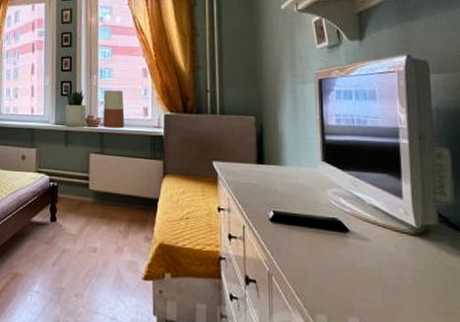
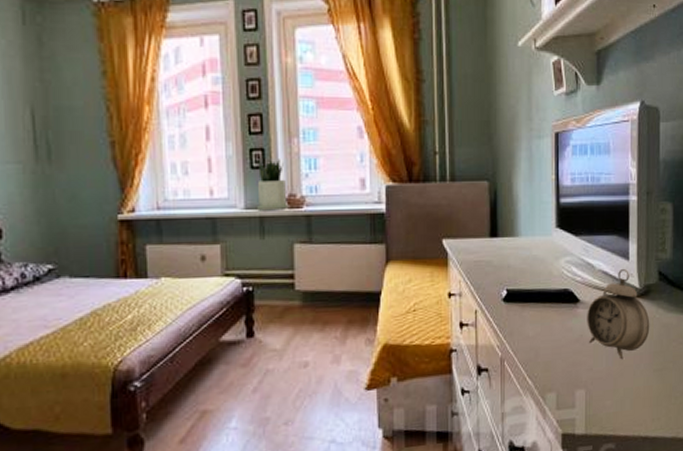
vase: present [103,90,125,129] -> none [308,157,337,208]
alarm clock: none [358,207,432,296] -> present [587,269,650,360]

